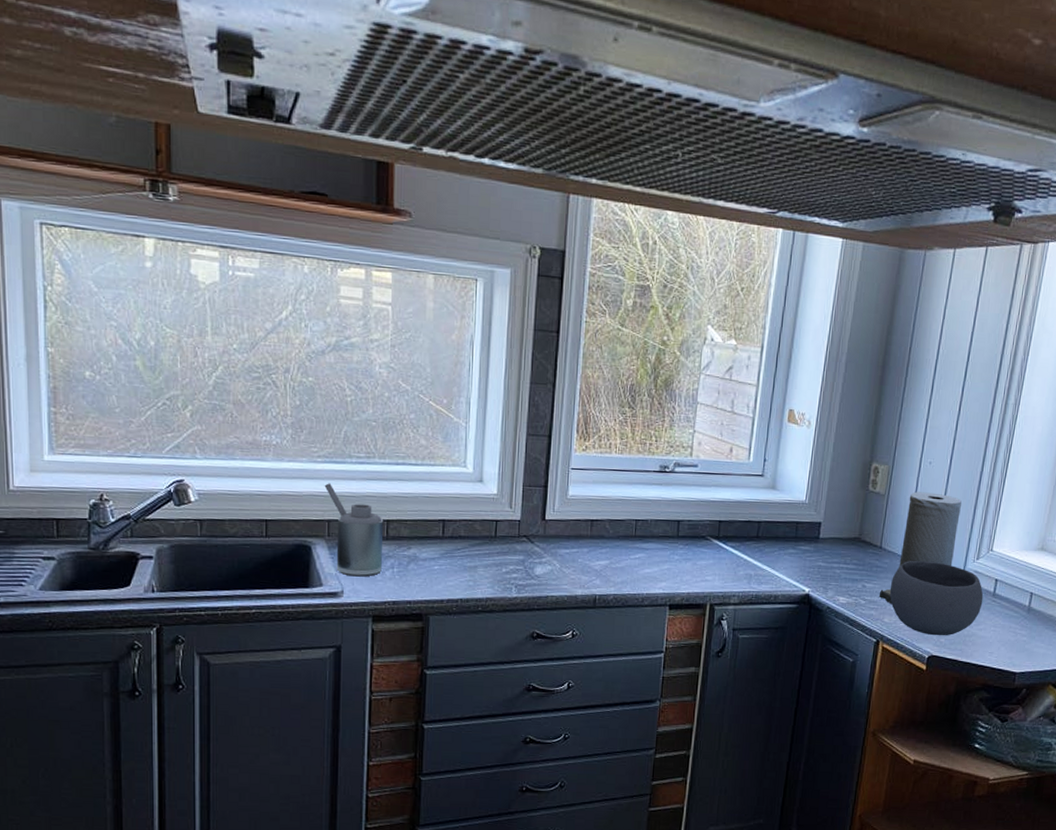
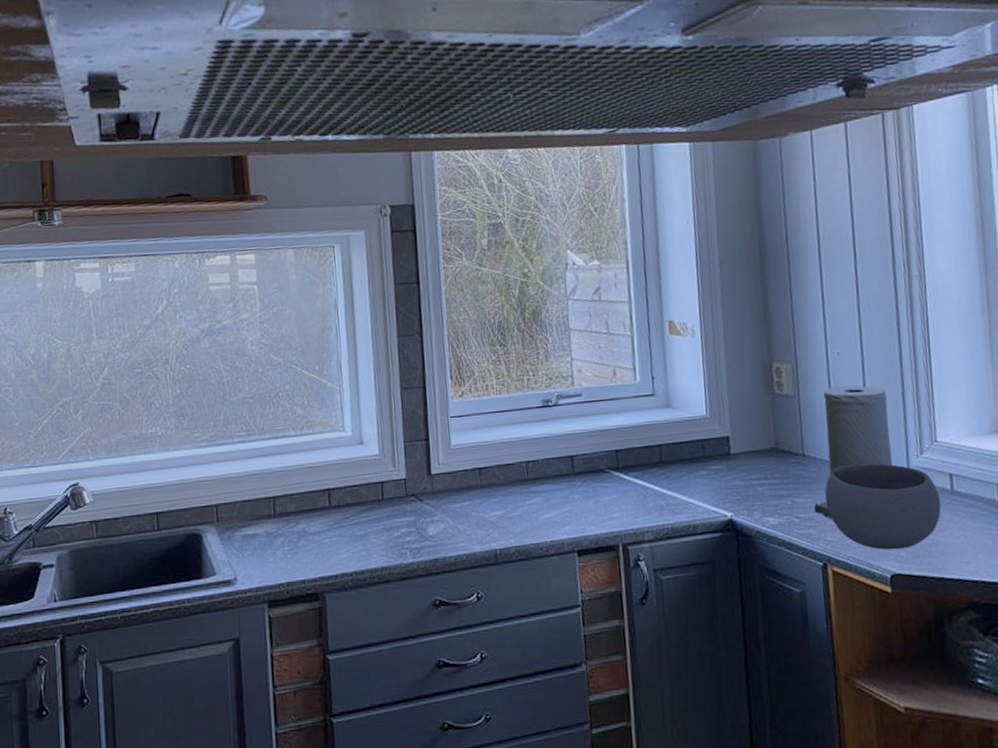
soap dispenser: present [324,483,384,577] -> none [209,466,273,561]

